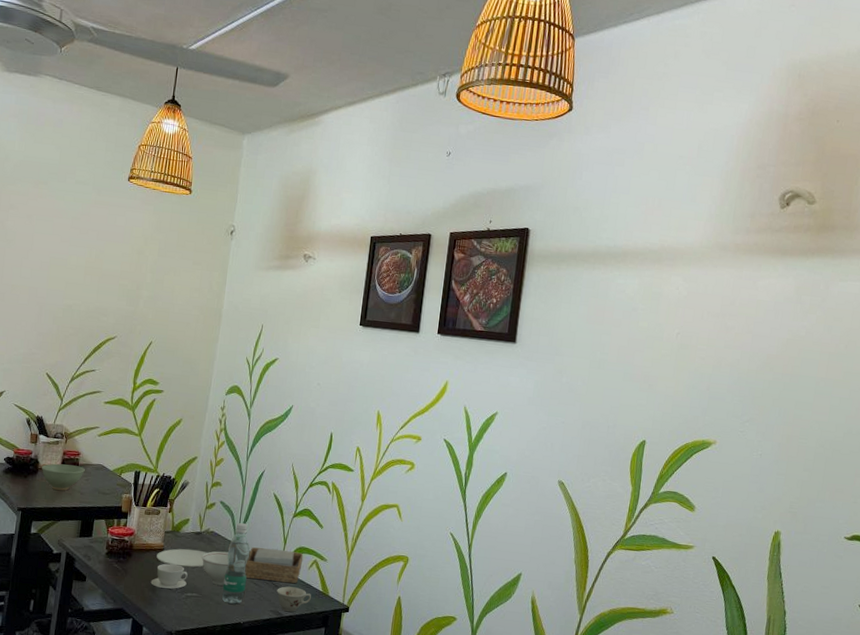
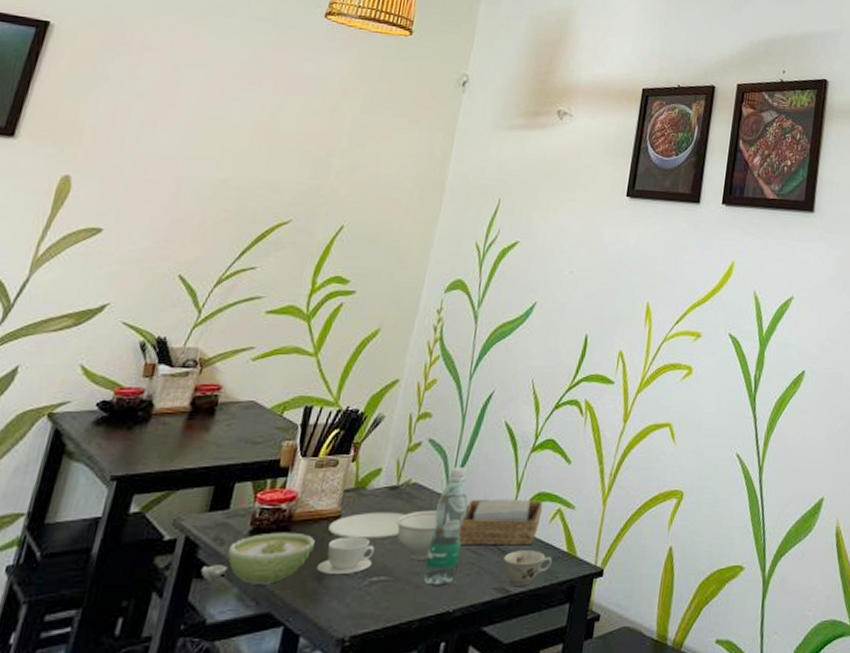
bowl: present [41,463,85,491] -> none [156,405,227,444]
frying pan: none [78,555,148,590] -> present [201,532,315,584]

